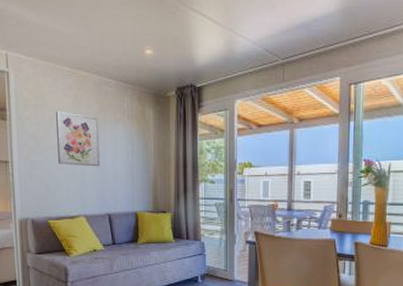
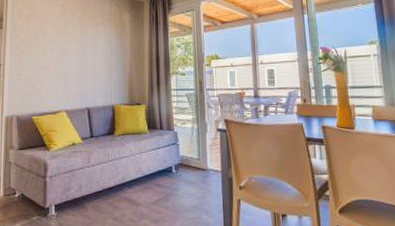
wall art: present [56,110,100,167] -> none [45,18,82,66]

